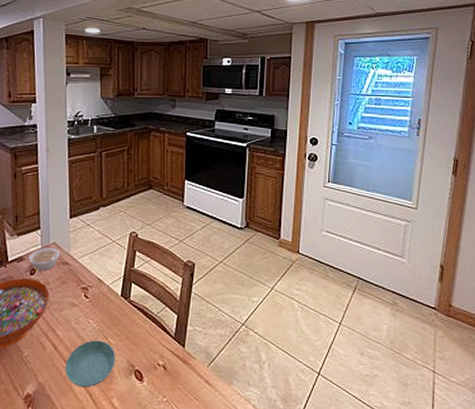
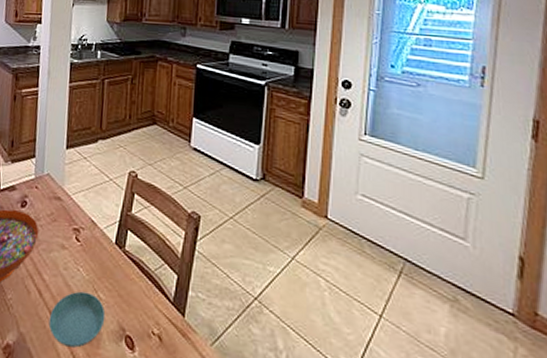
legume: present [28,248,60,270] -> none [20,178,53,204]

